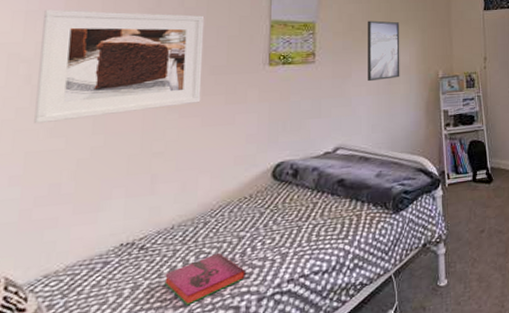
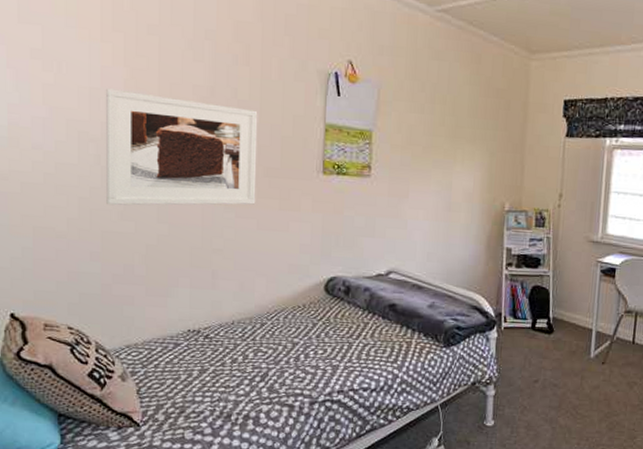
hardback book: present [164,252,245,306] -> none [227,353,299,396]
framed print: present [368,20,400,82] -> none [426,135,465,205]

